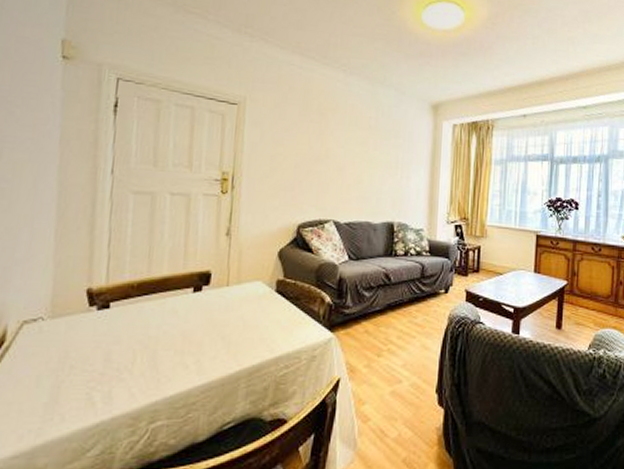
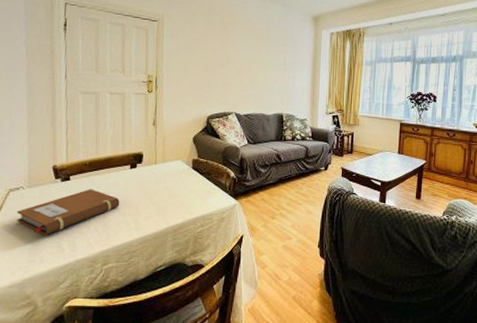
notebook: none [30,319,177,383] -> present [16,189,120,235]

